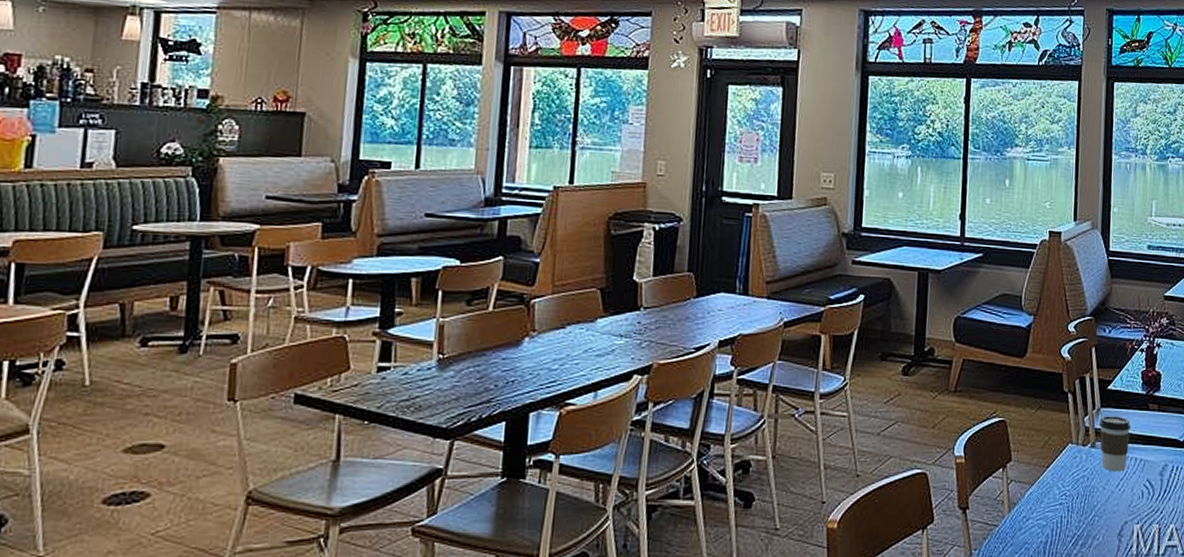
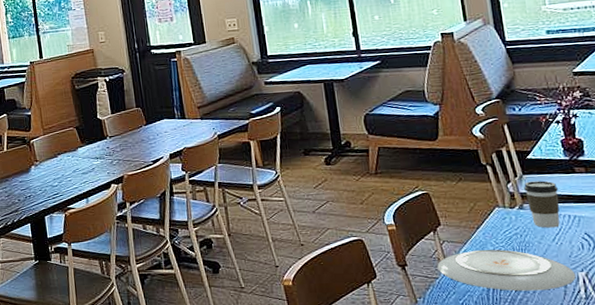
plate: none [999,493,1131,545] -> present [437,249,576,291]

